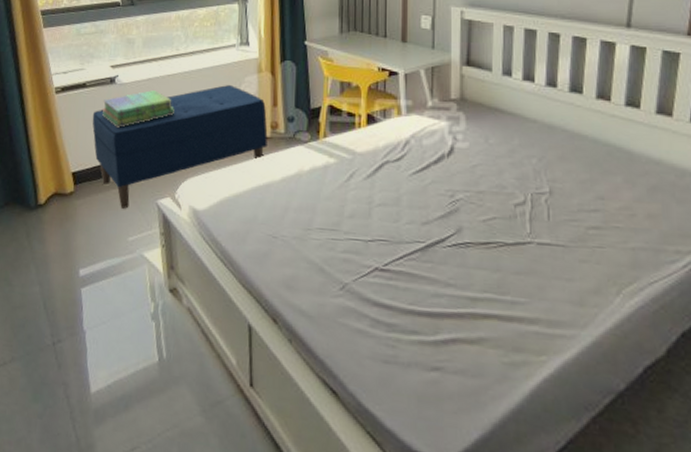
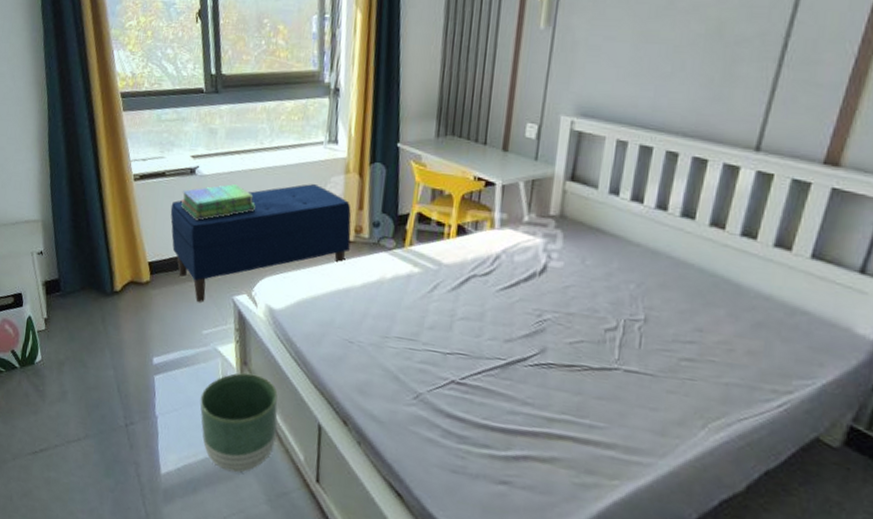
planter: none [128,277,208,385] -> present [200,372,278,473]

